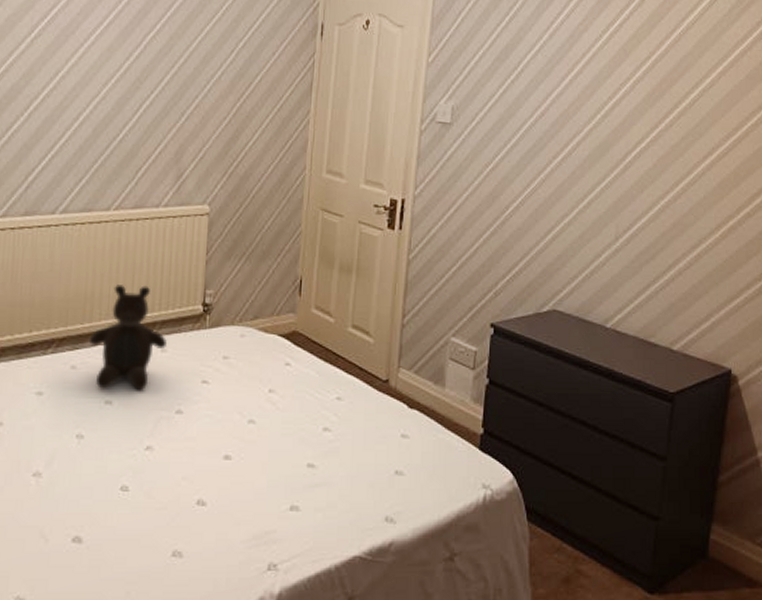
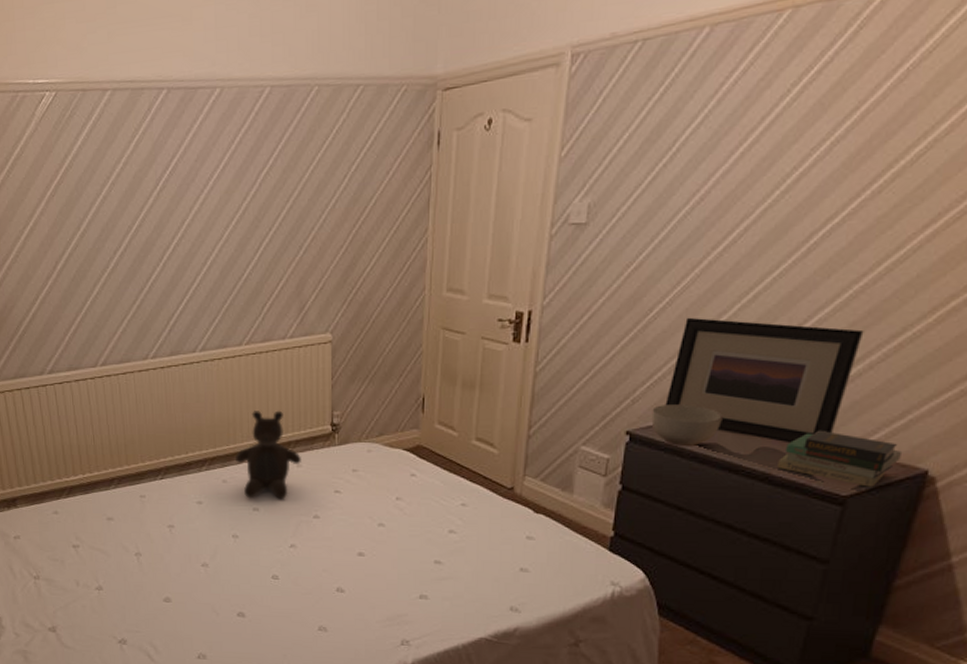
bowl: none [512,299,572,342] -> present [651,404,724,447]
picture frame: none [523,217,672,341] -> present [665,317,864,444]
books: none [617,328,711,384] -> present [776,430,903,487]

